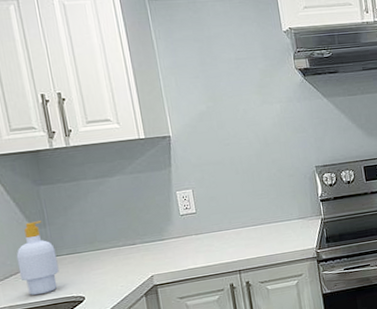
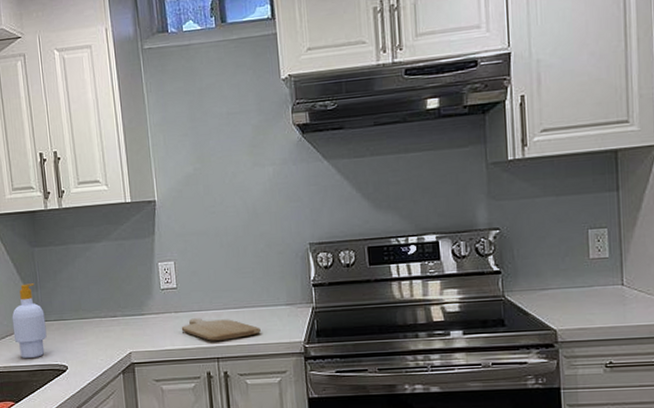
chopping board: none [202,235,278,257] -> present [181,318,261,341]

